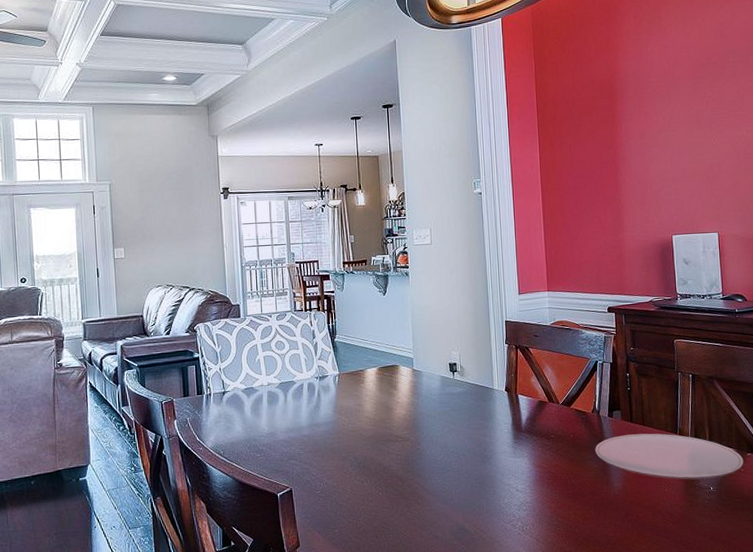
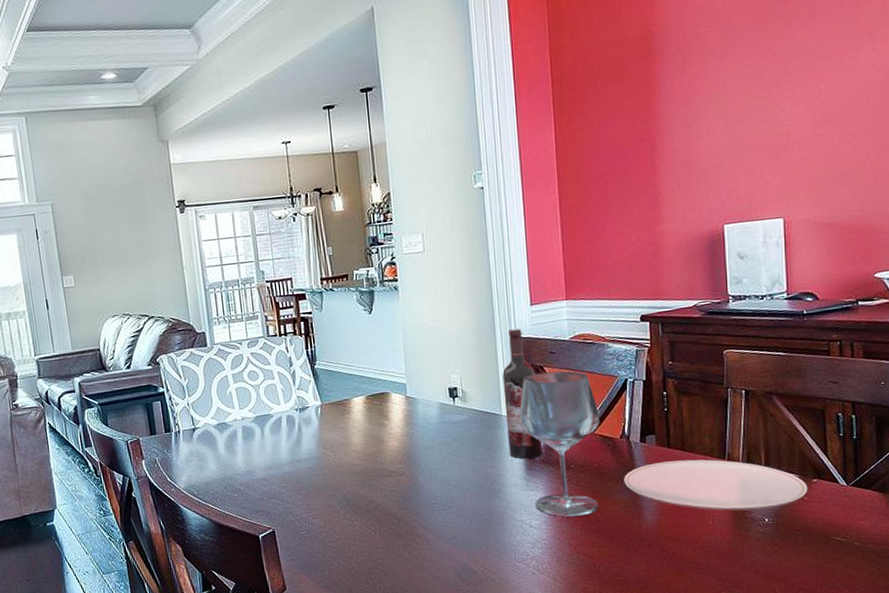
wine bottle: none [495,313,528,429] -> present [502,328,543,459]
wine glass: none [508,352,576,482] -> present [518,371,601,517]

